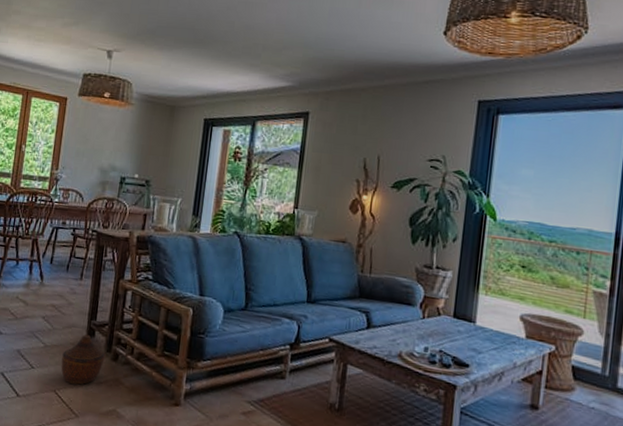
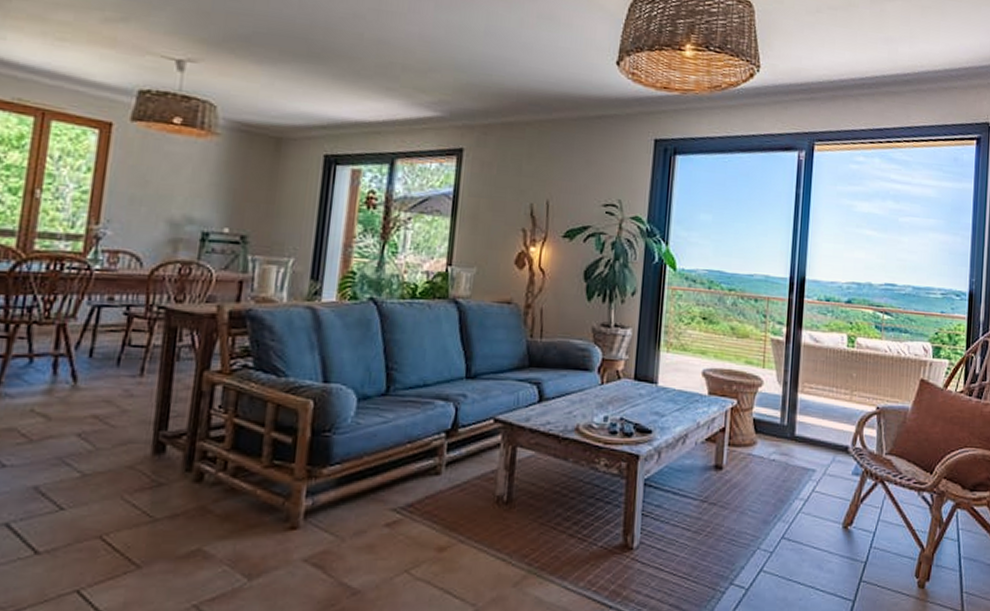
woven basket: present [61,334,105,385] -> none [110,452,183,524]

